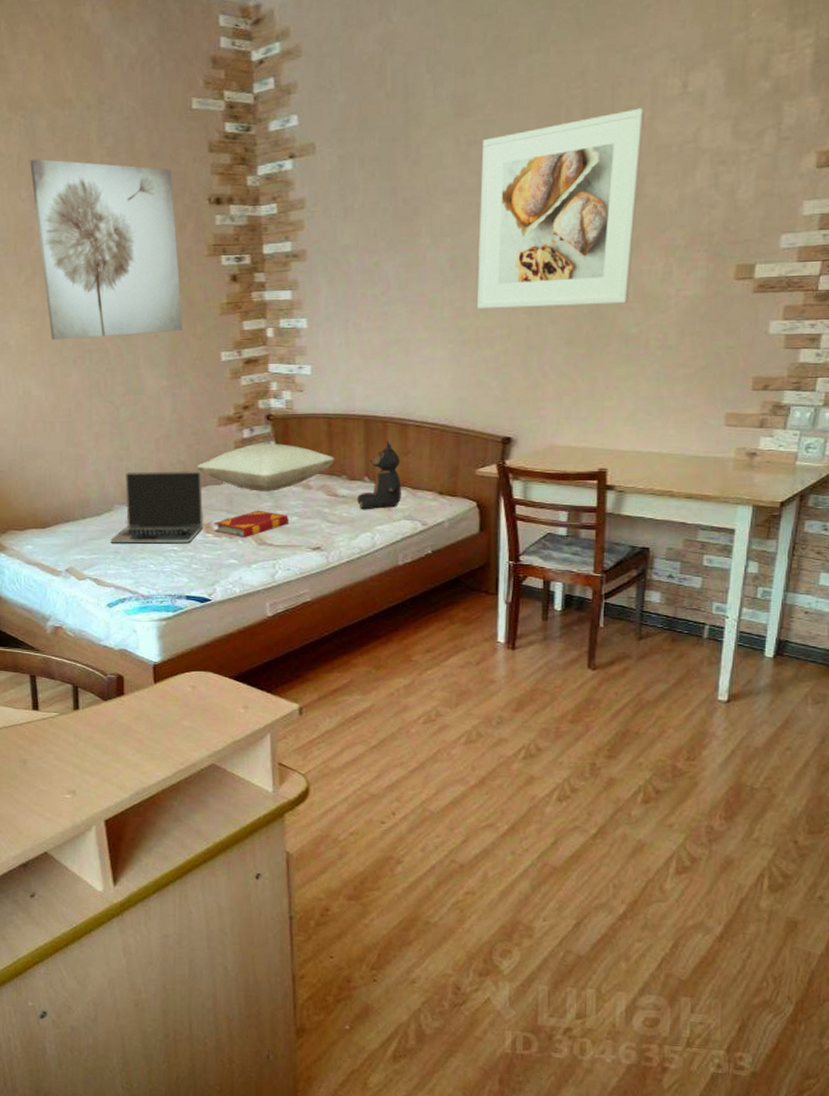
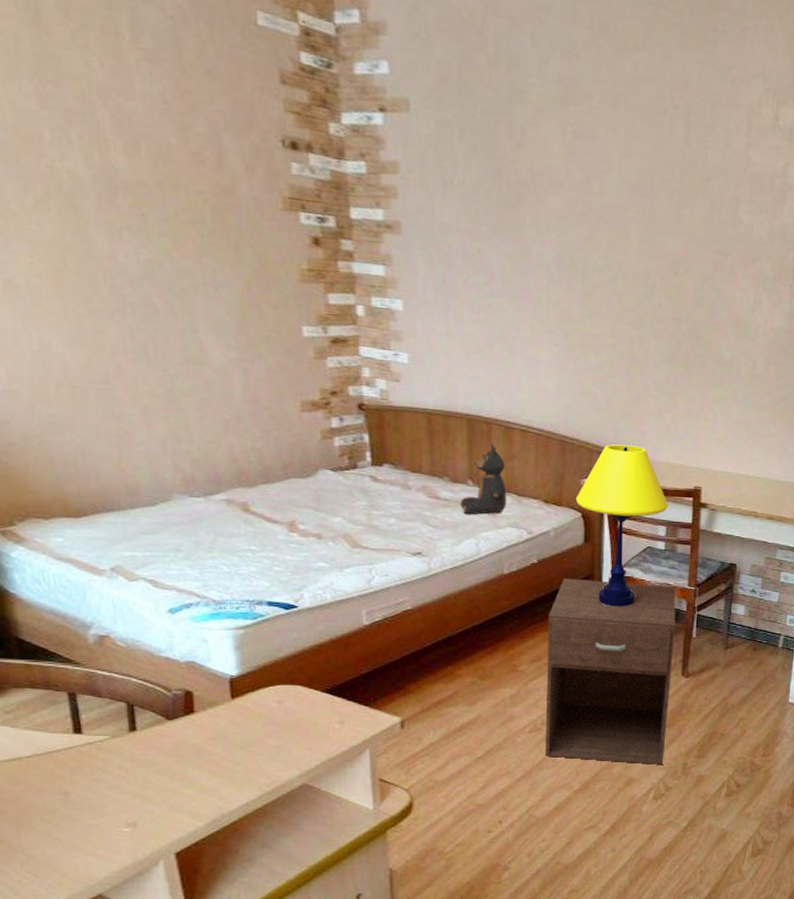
wall art: present [29,159,183,340] -> none [32,42,254,295]
laptop: present [110,471,203,544] -> none [169,456,285,543]
pillow: present [196,444,335,491] -> none [276,435,436,490]
hardback book: present [213,510,289,537] -> none [298,509,385,539]
nightstand: none [440,568,580,763] -> present [545,579,676,765]
table lamp: none [470,432,570,596] -> present [575,444,669,607]
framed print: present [477,108,644,310] -> none [583,132,741,328]

